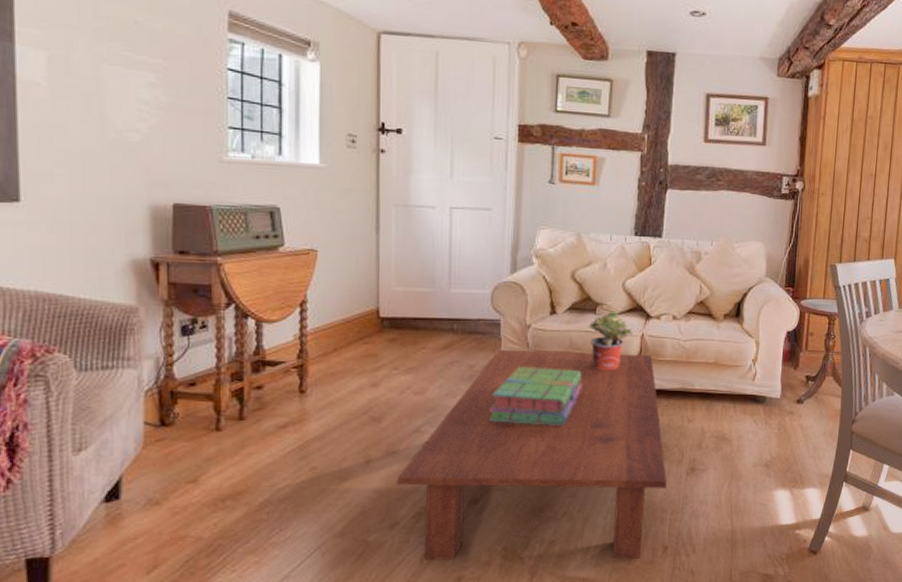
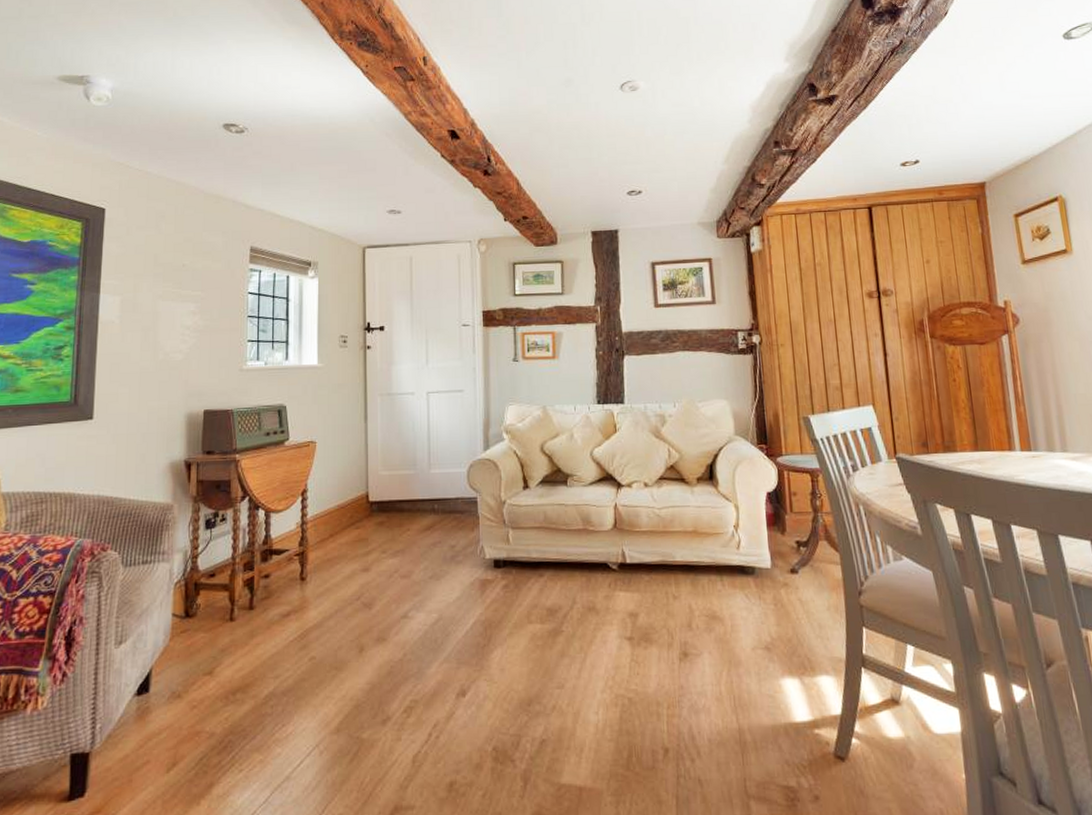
coffee table: present [397,349,667,561] -> none [388,525,659,764]
stack of books: present [488,366,583,425] -> none [471,544,561,607]
potted plant: present [588,311,634,371] -> none [560,481,606,545]

